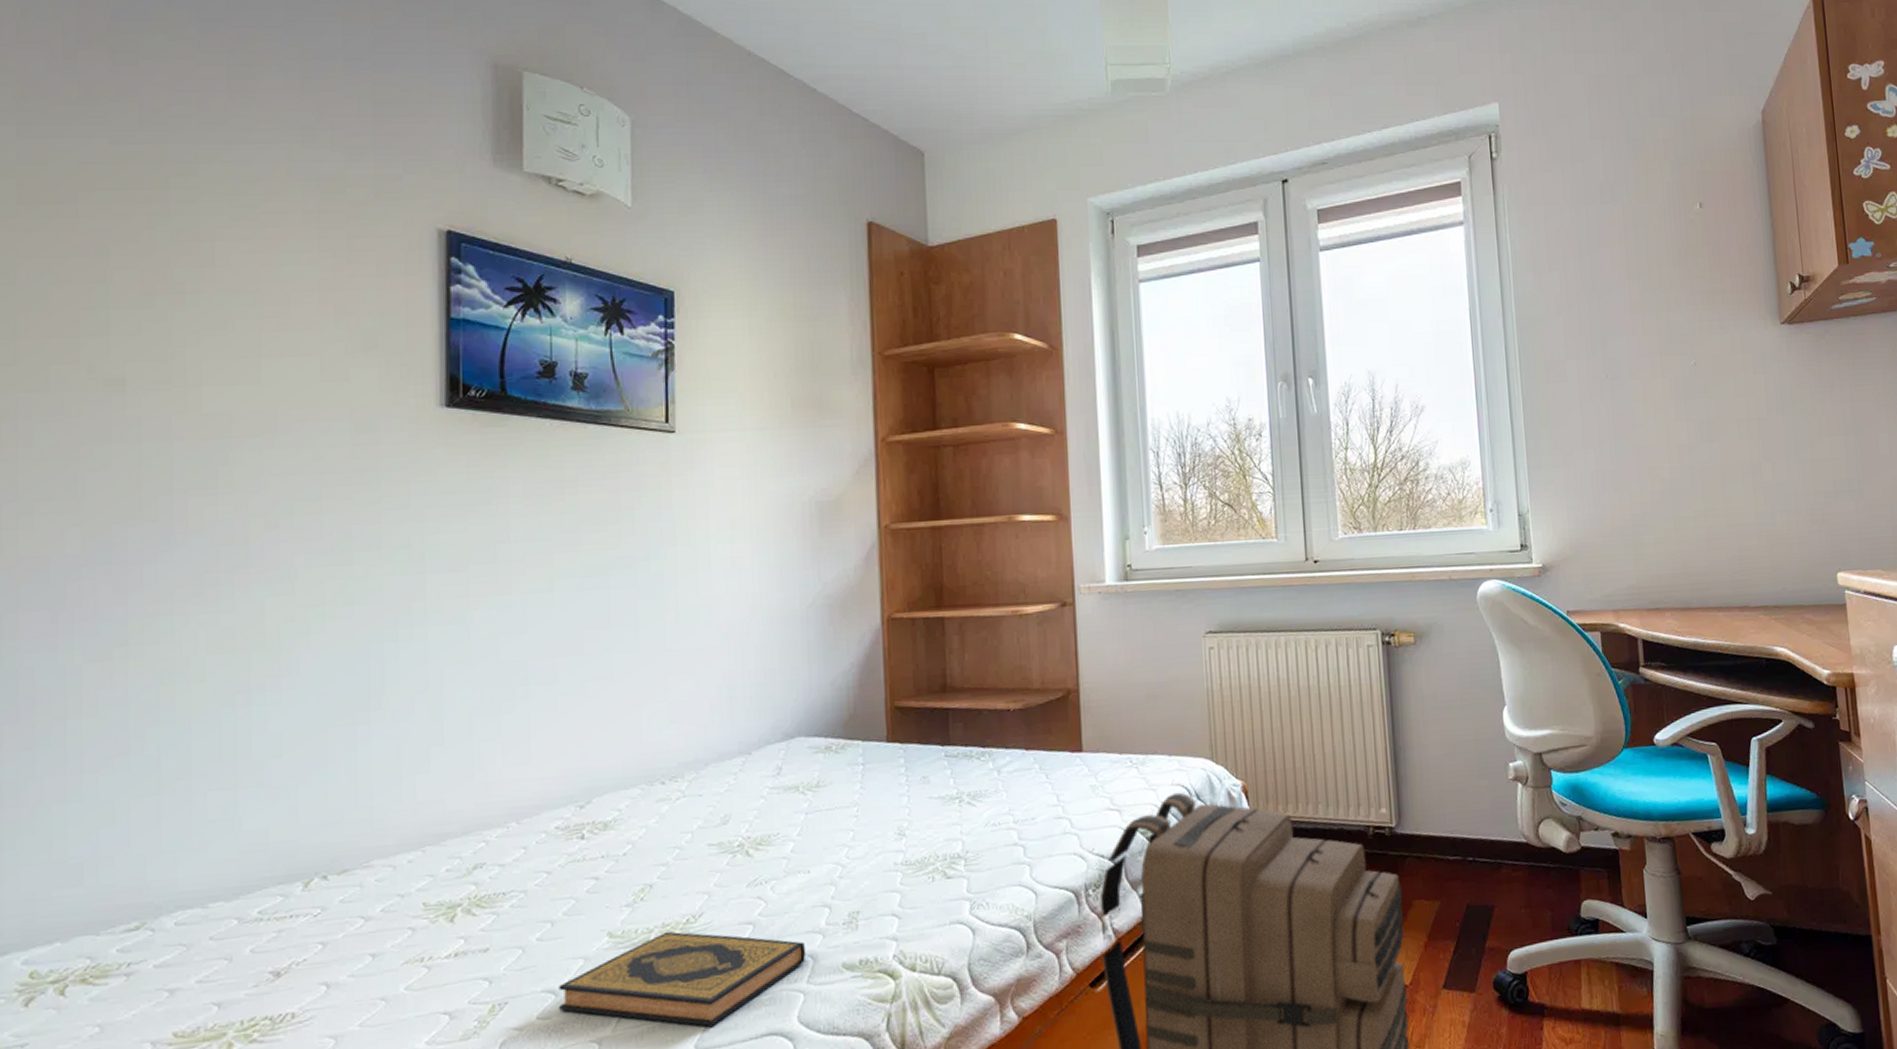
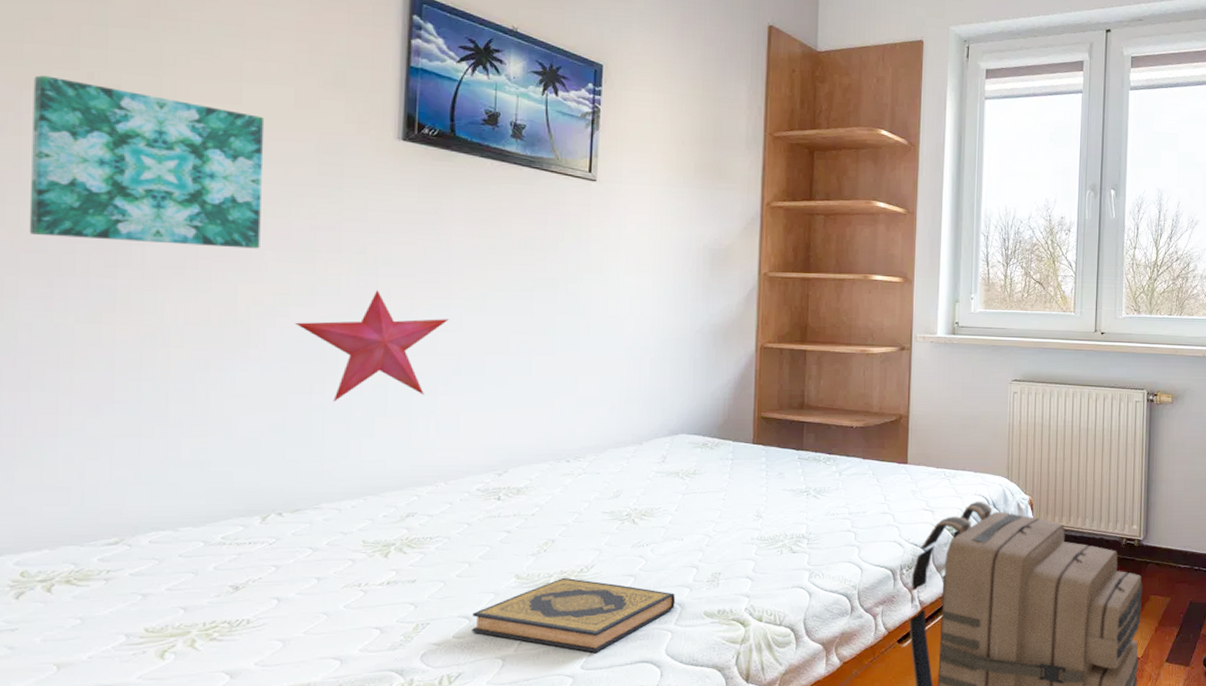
wall art: none [28,374,288,563] -> present [29,75,265,249]
decorative star: none [333,591,511,732] -> present [295,290,449,401]

